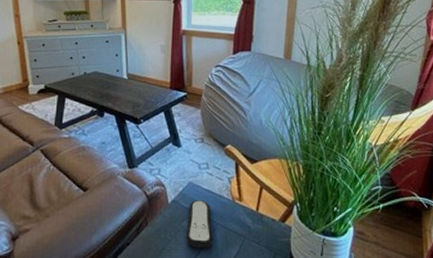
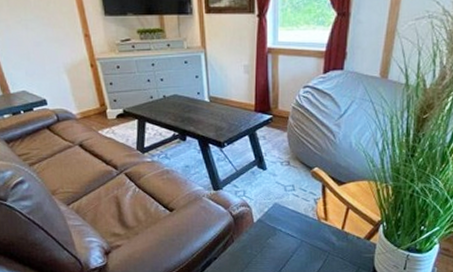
remote control: present [186,200,213,249] -> none [272,220,298,263]

